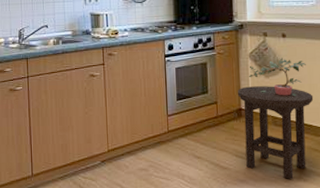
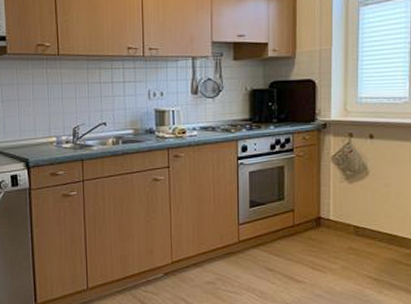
stool: present [237,86,314,179] -> none [316,192,401,293]
potted plant: present [249,58,307,96] -> none [331,161,395,204]

